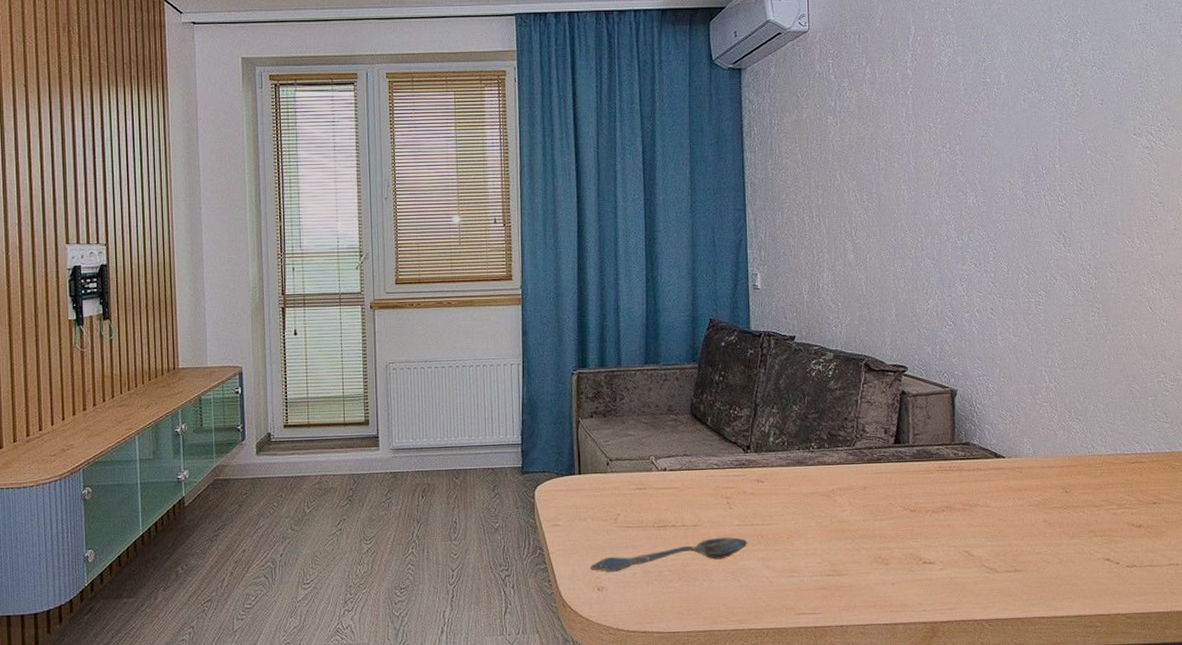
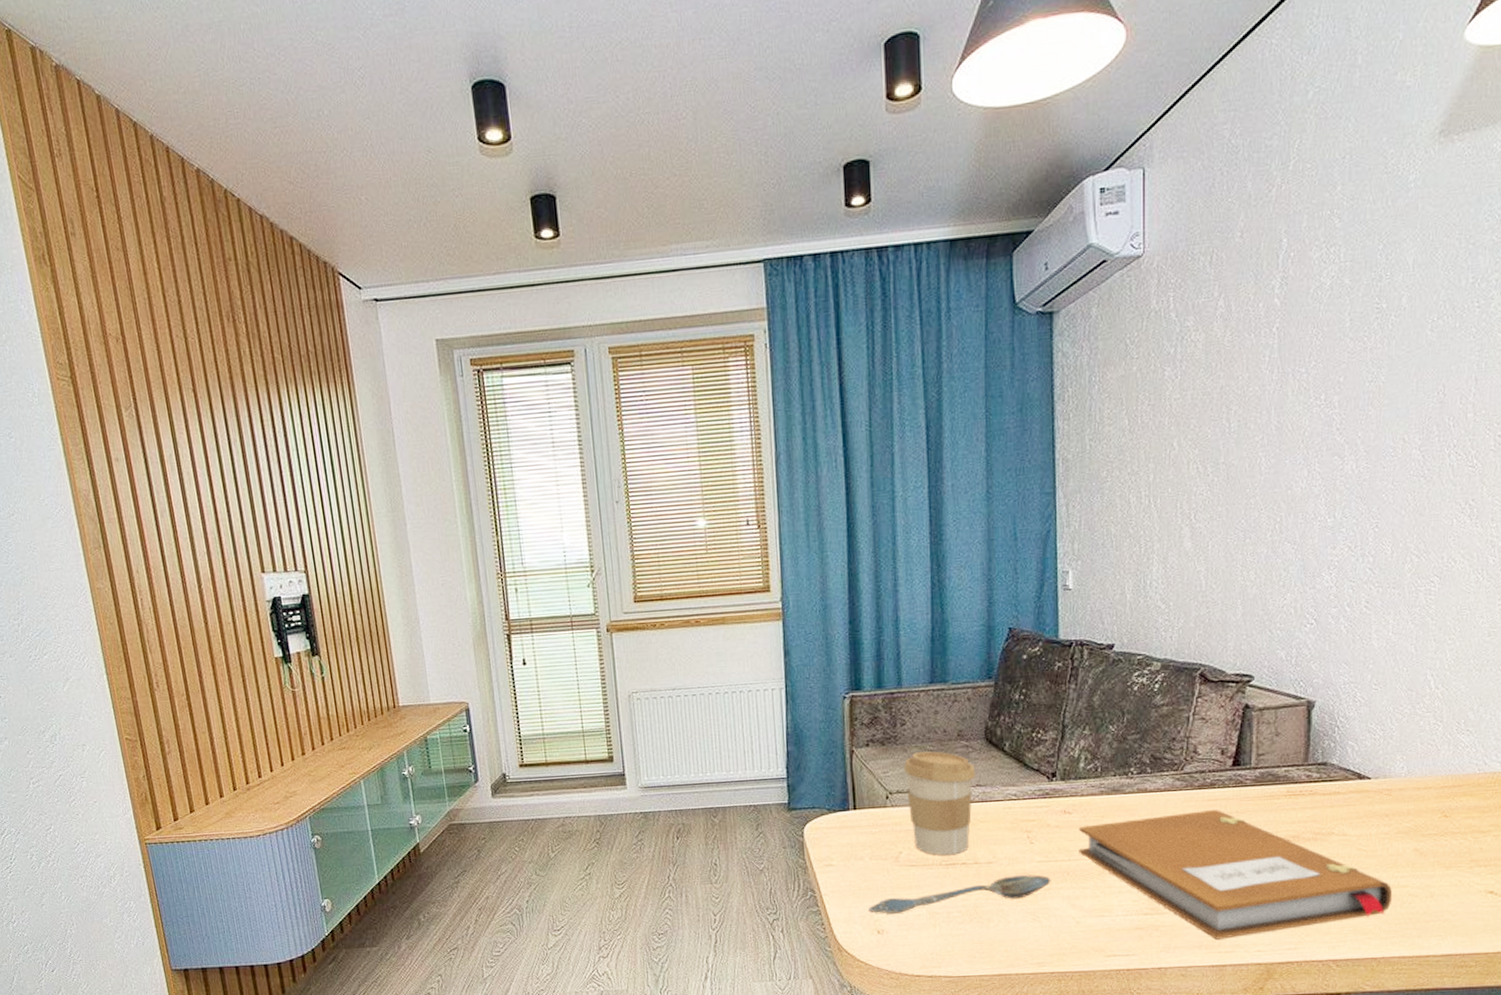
coffee cup: none [622,423,683,518] -> present [903,751,976,856]
notebook: none [770,482,1030,600] -> present [1078,810,1393,939]

